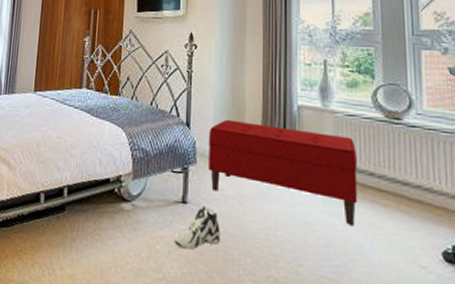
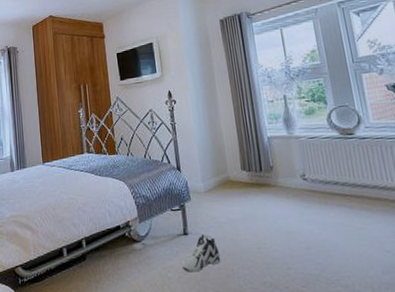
bench: present [208,119,358,226] -> none [197,156,329,228]

